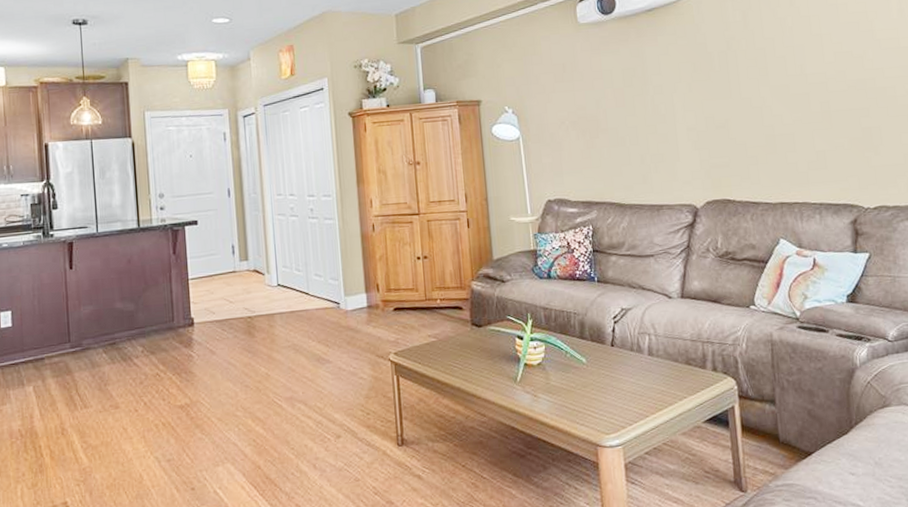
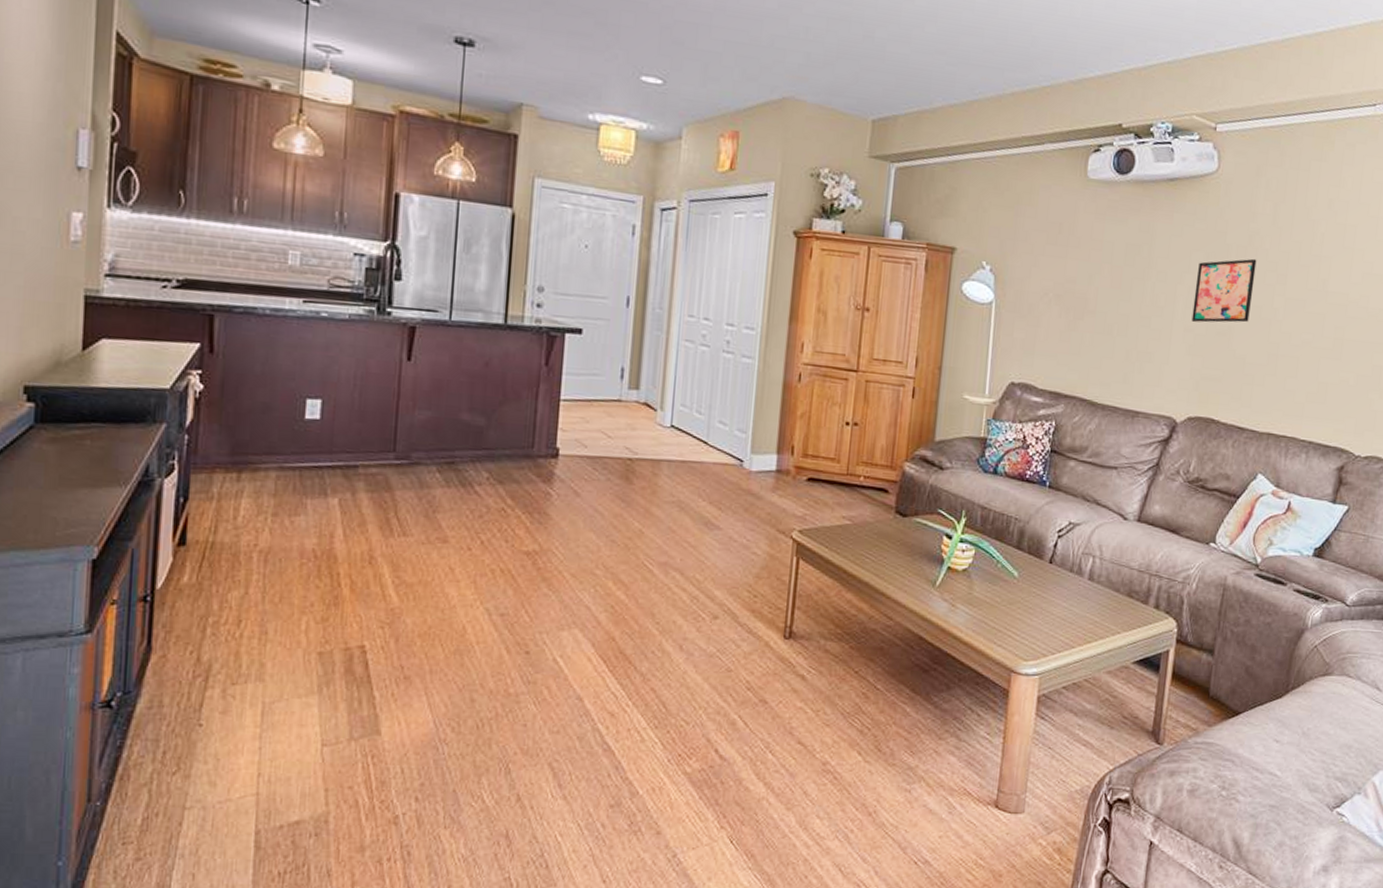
wall art: none [688,59,742,121] -> present [1191,258,1257,323]

